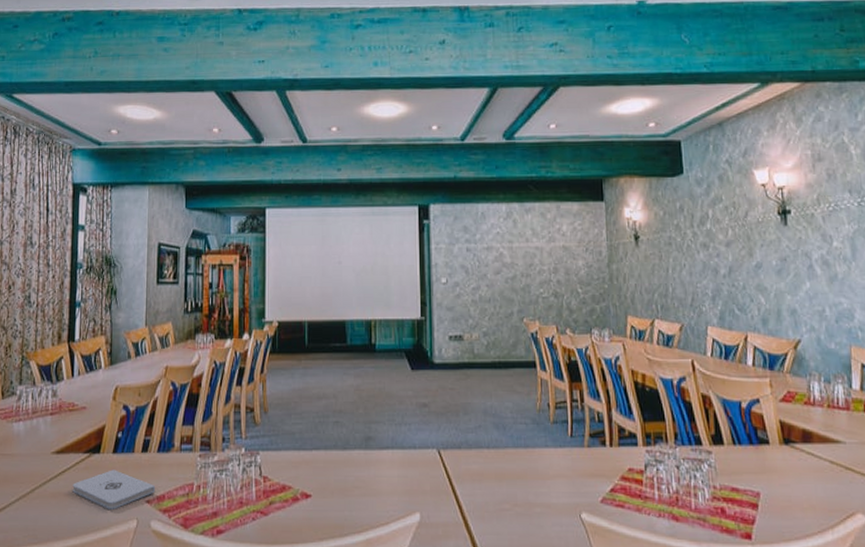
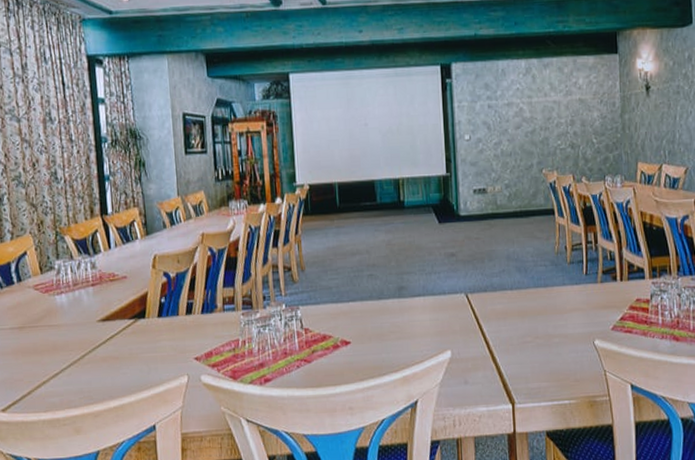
notepad: present [72,469,156,509] -> none [121,332,203,368]

